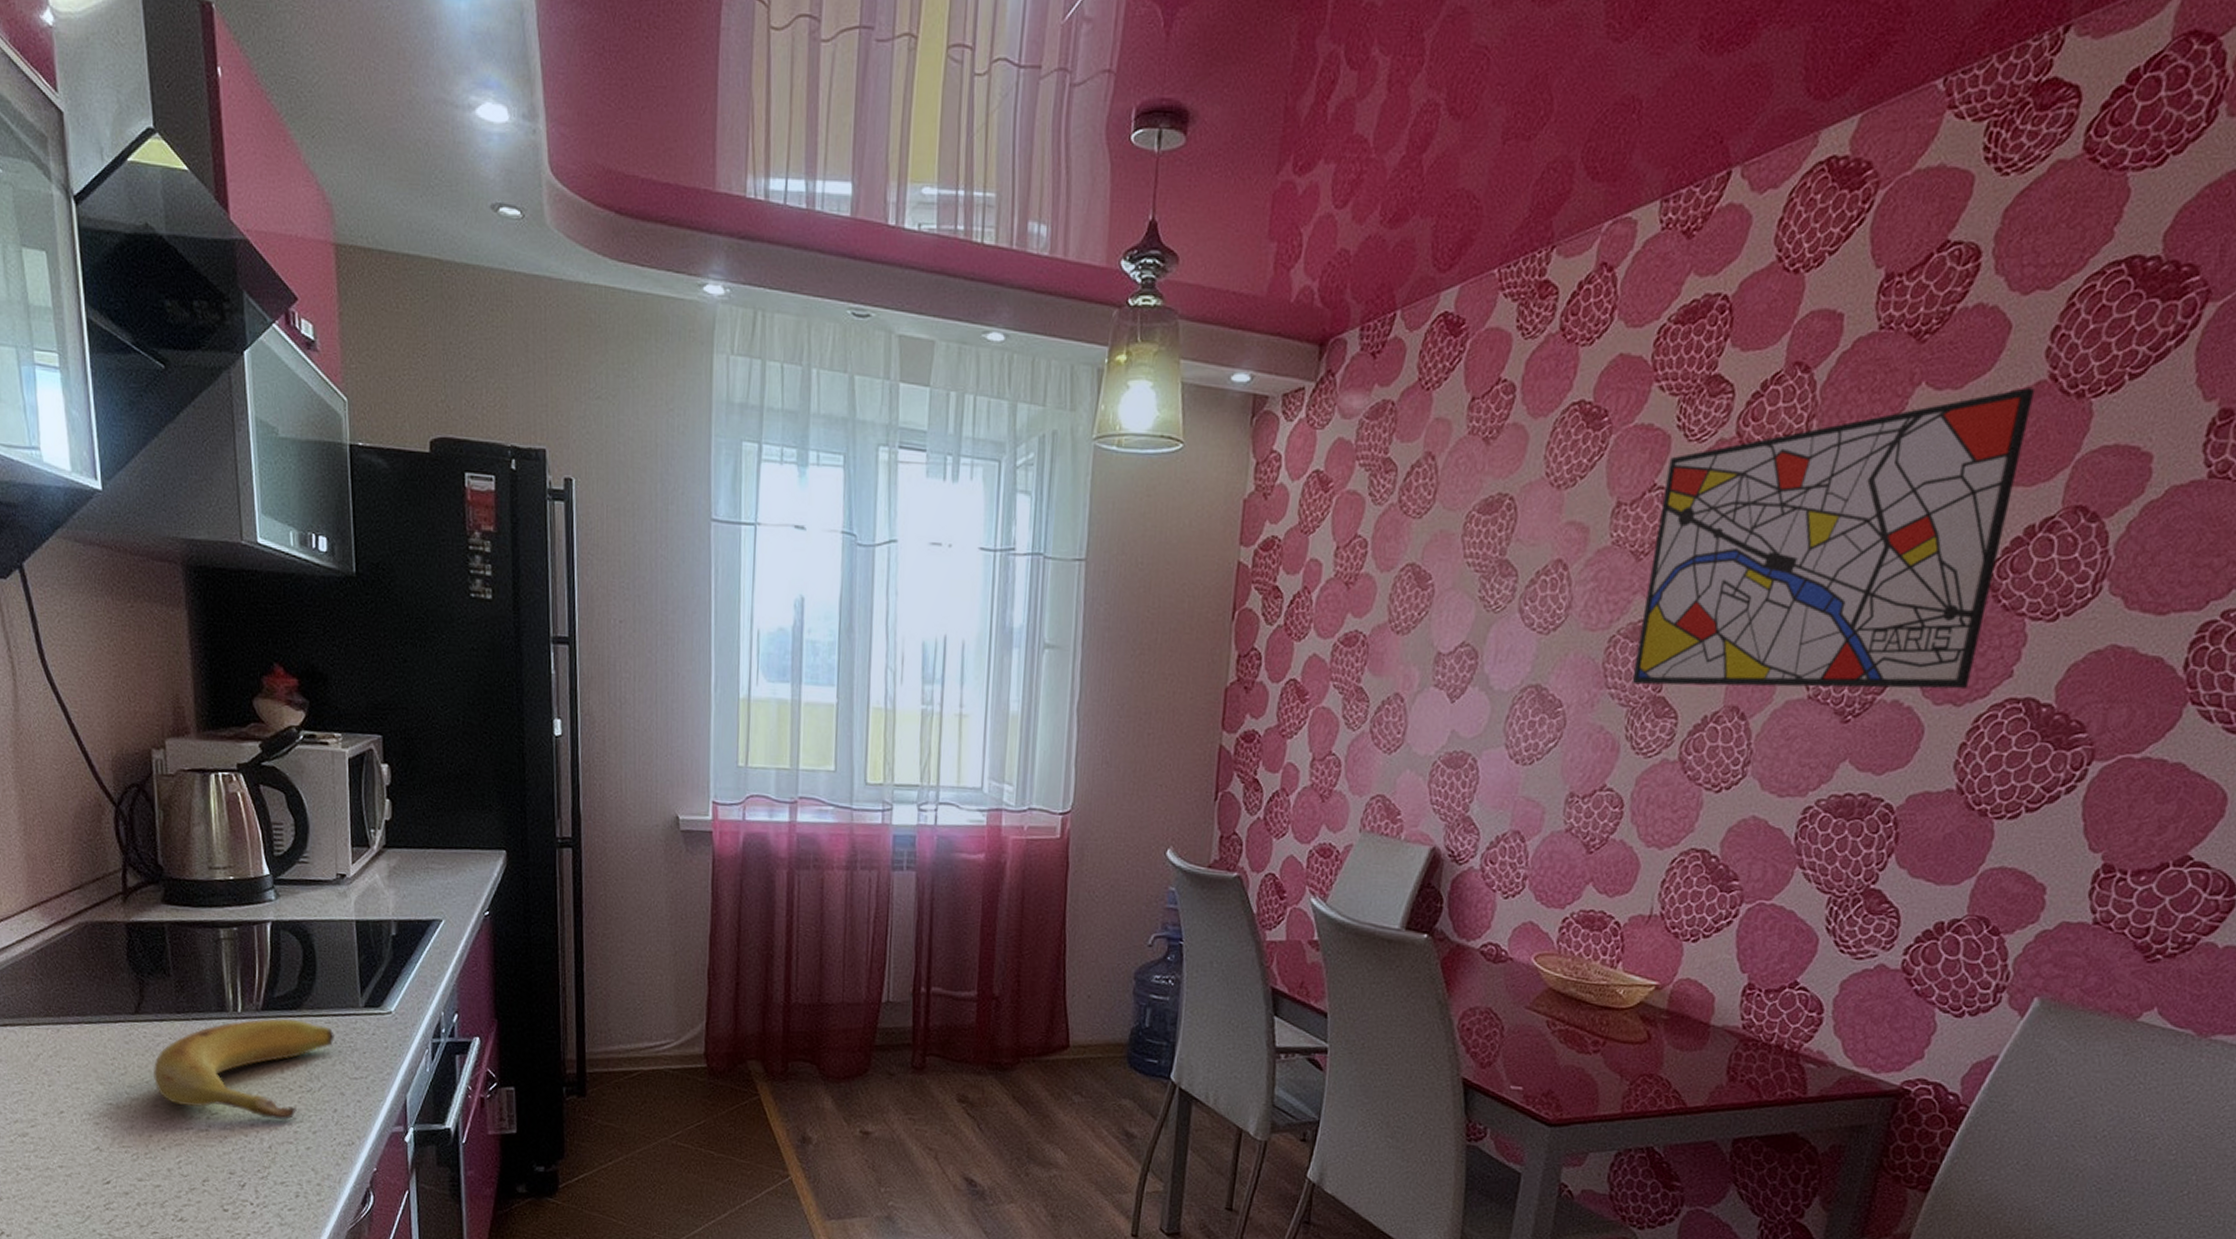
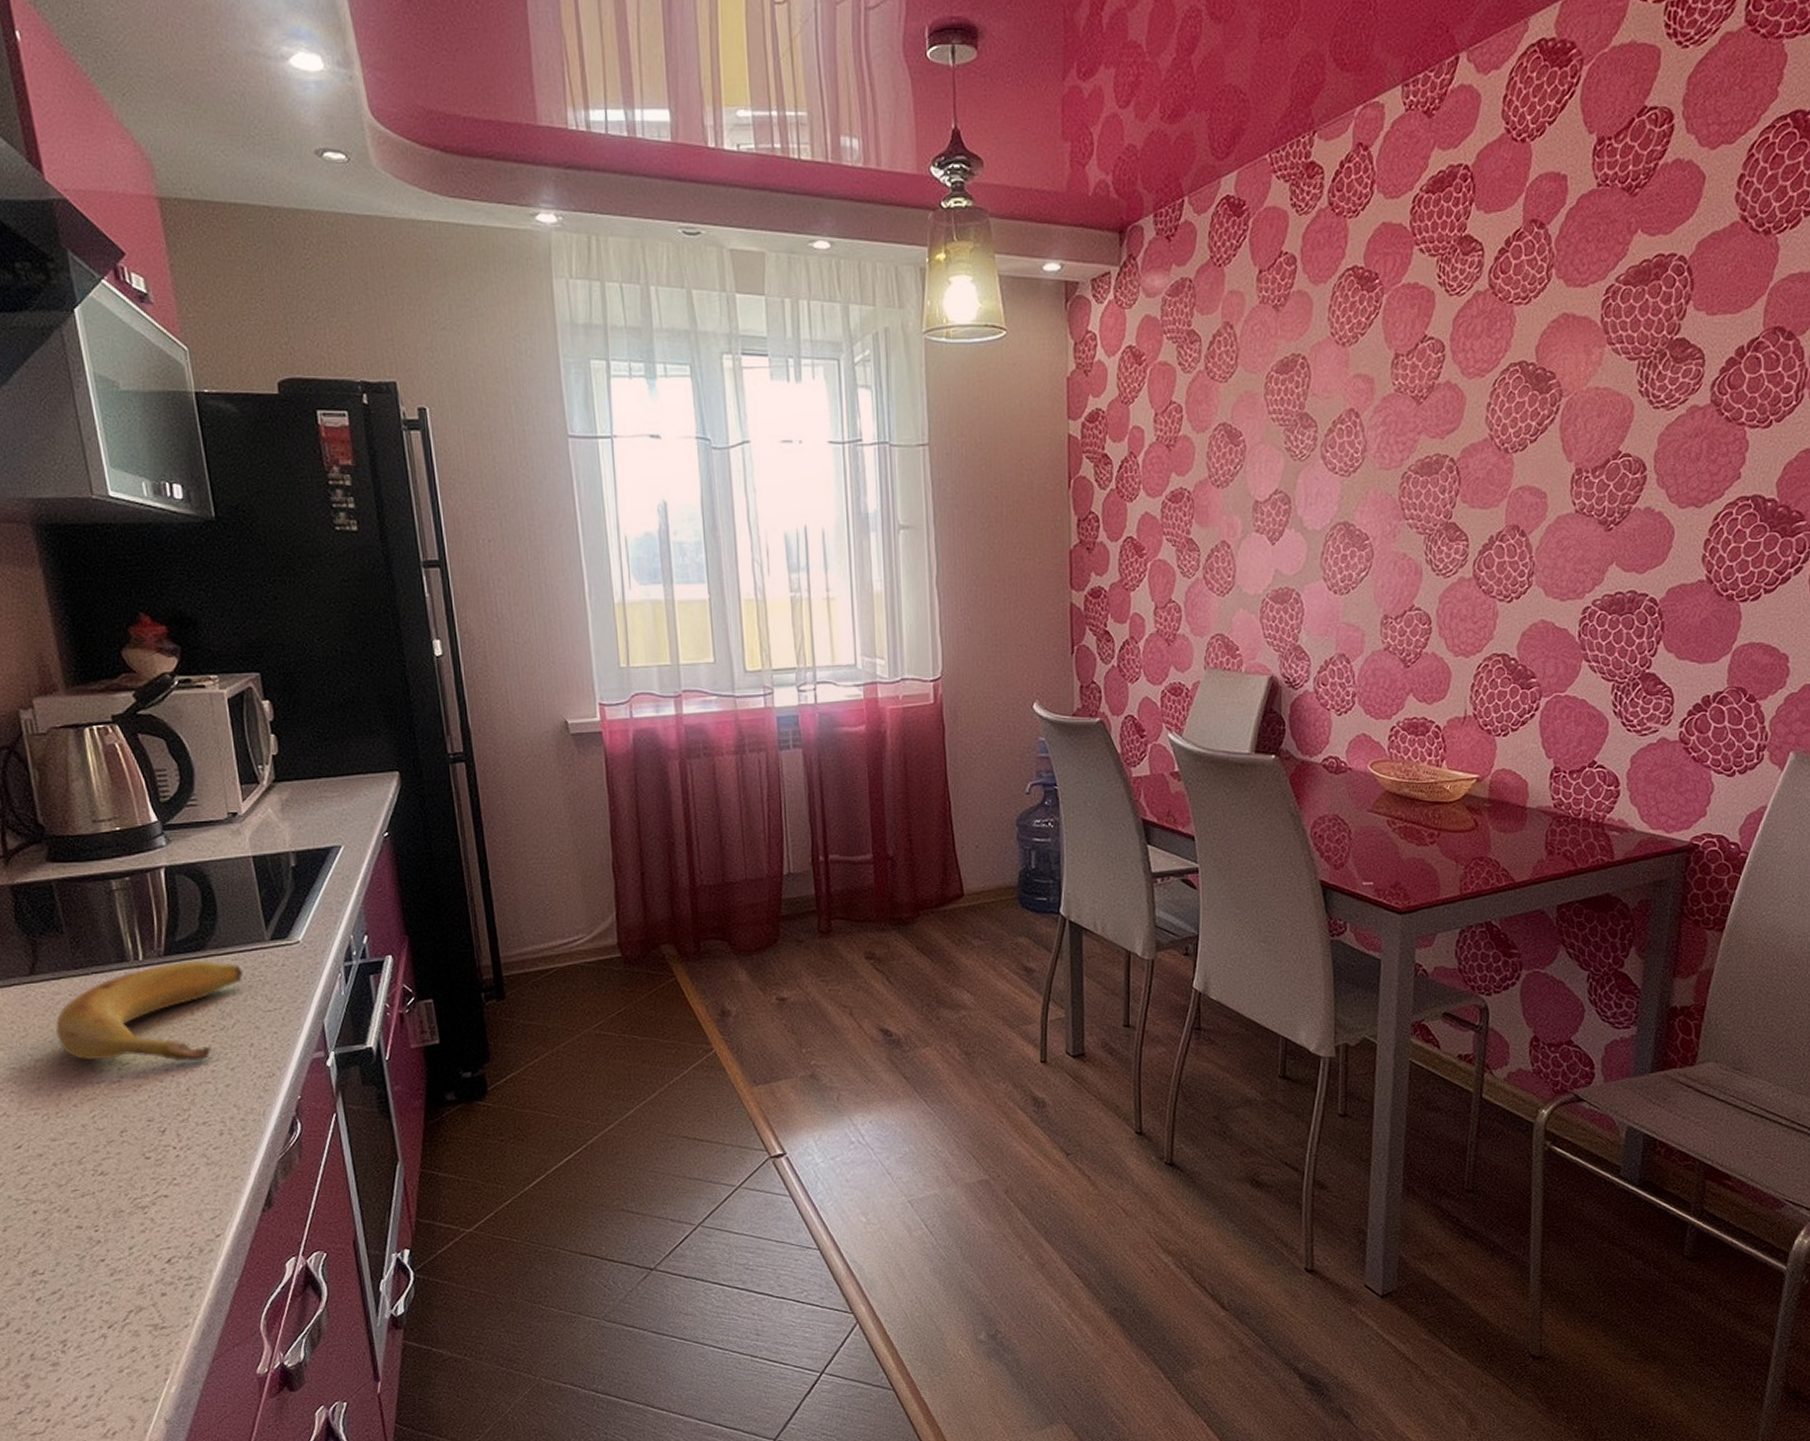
wall art: present [1631,387,2034,689] -> none [1425,229,1730,514]

